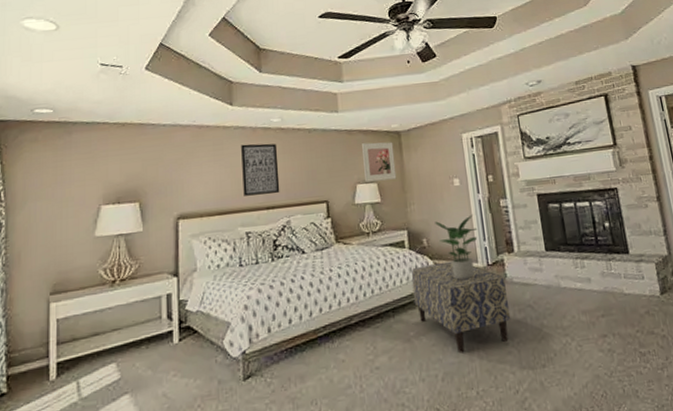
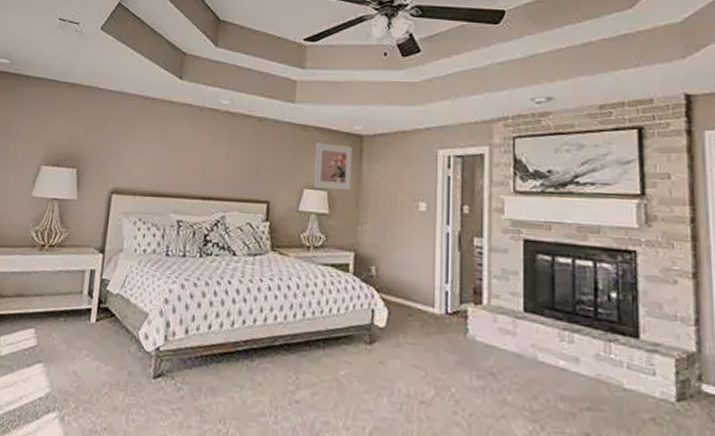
wall art: present [241,143,280,196] -> none [180,124,223,184]
bench: present [411,261,511,354] -> none [350,297,466,410]
potted plant: present [435,214,478,281] -> none [388,248,440,325]

